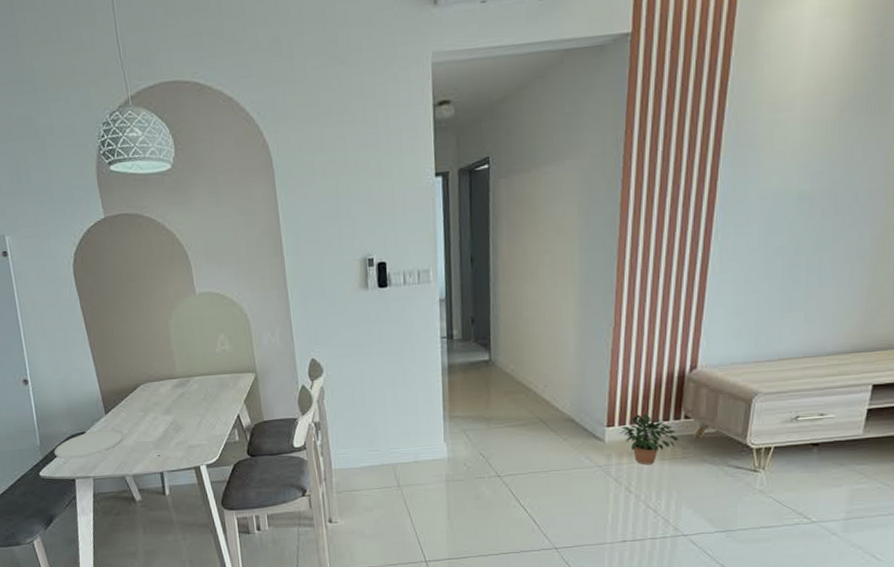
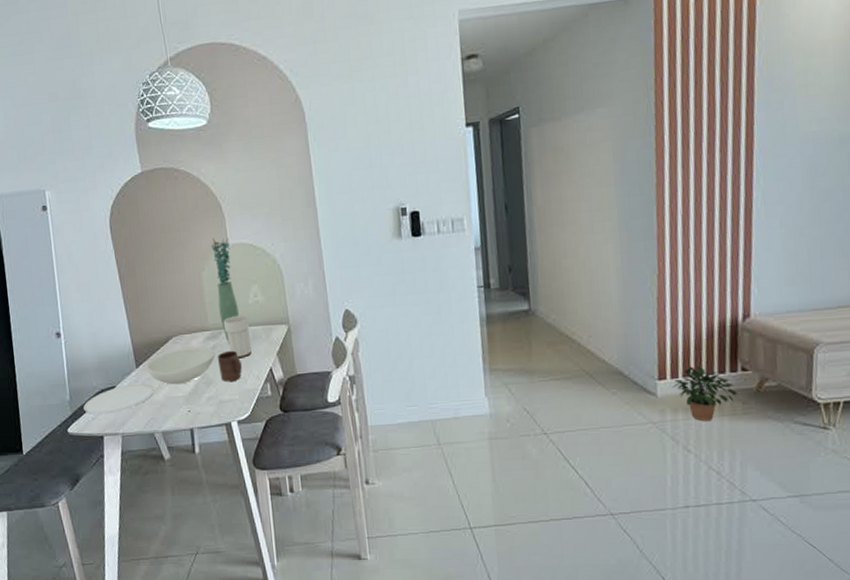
bowl: none [114,394,184,431] -> present [145,347,215,385]
vase: none [177,286,207,391] -> present [211,238,240,344]
cup: none [185,397,210,429] -> present [217,350,242,383]
cup: none [191,363,219,406] -> present [223,314,252,359]

